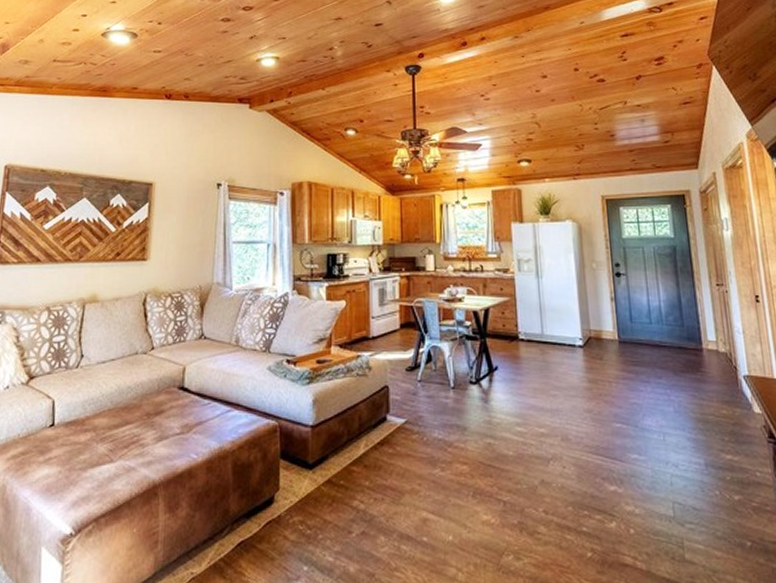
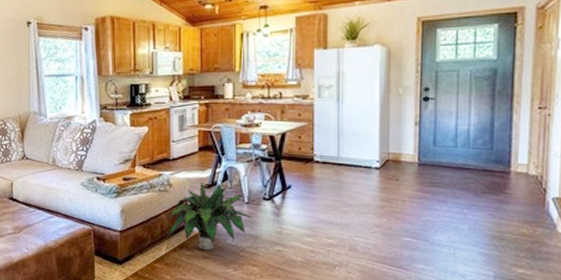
potted plant: none [366,364,460,446] -> present [167,182,253,250]

